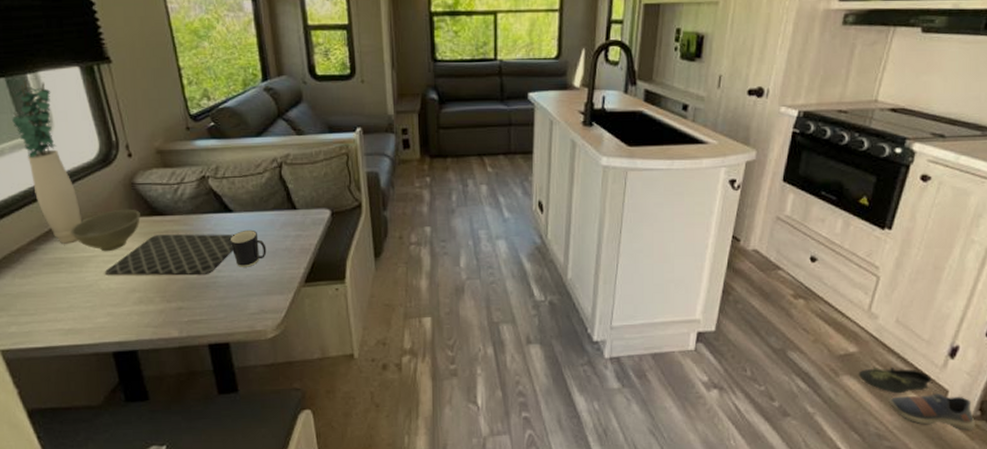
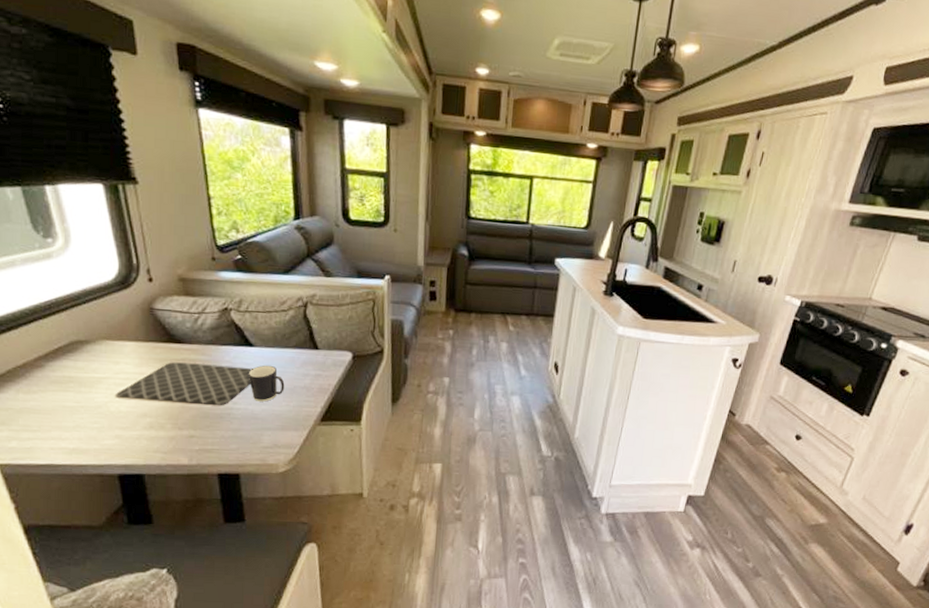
vase: present [12,79,82,244] -> none [26,191,94,363]
bowl: present [71,209,140,252] -> none [82,333,157,375]
shoe: present [858,367,932,394] -> none [824,537,887,563]
shoe: present [888,393,975,431] -> none [848,564,919,598]

